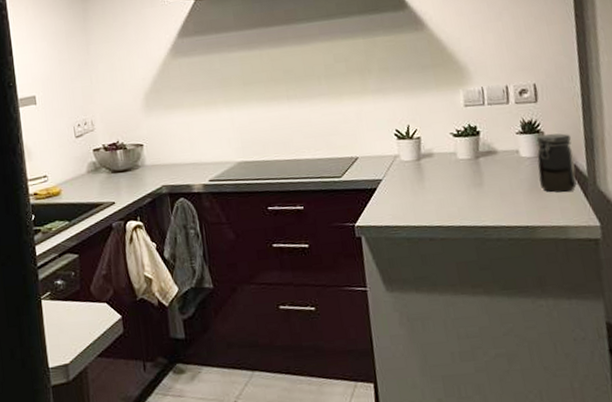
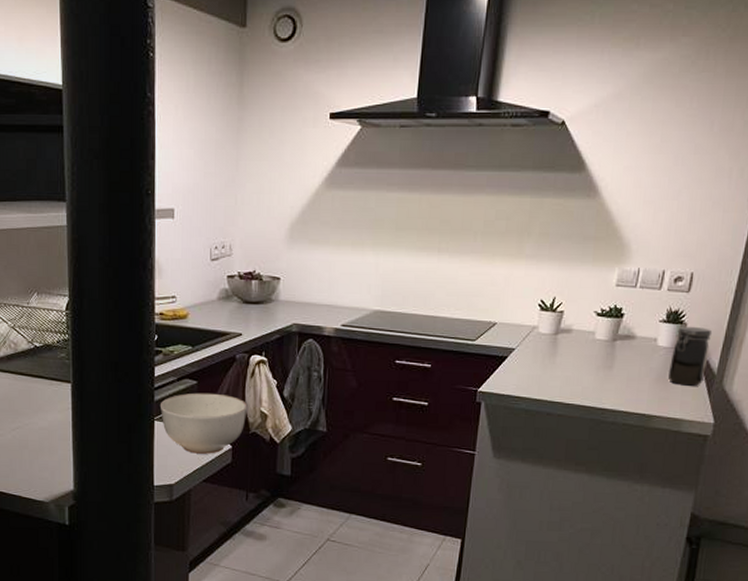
bowl: none [44,264,132,329] -> present [159,392,248,454]

